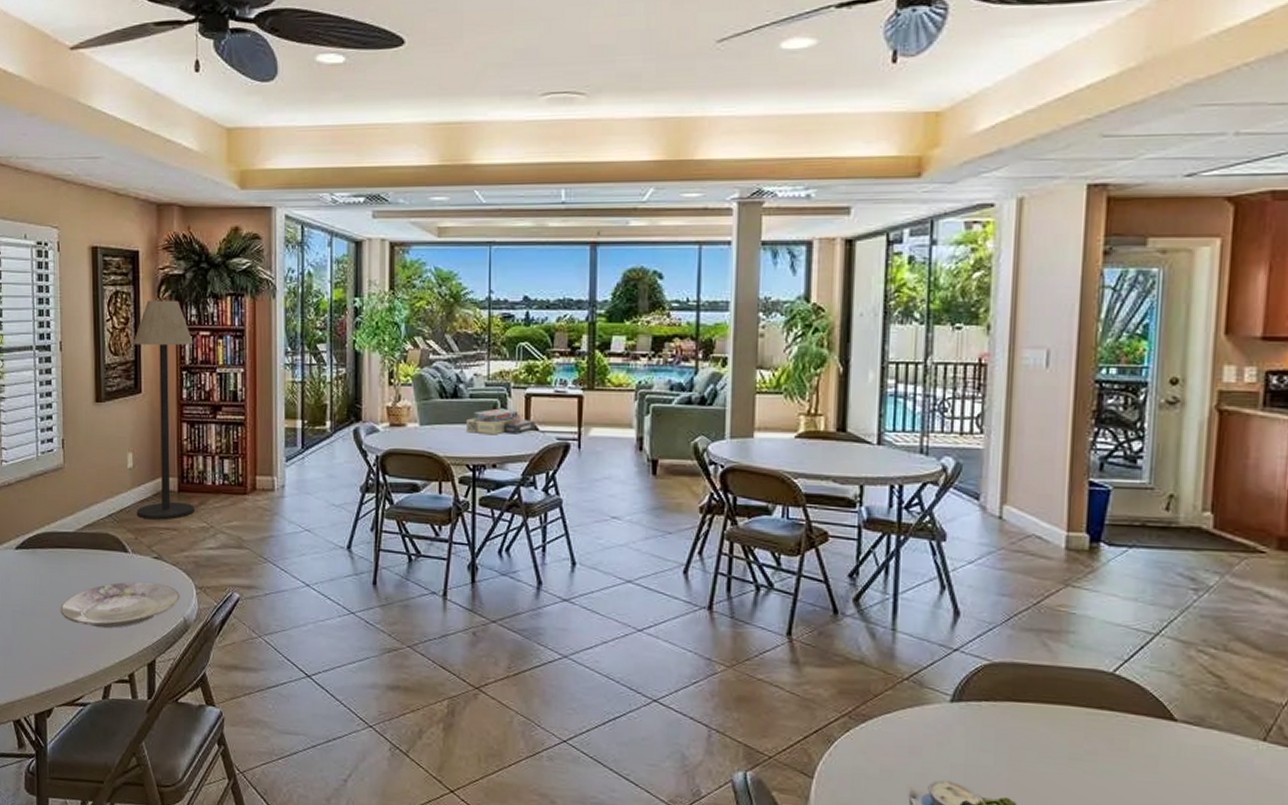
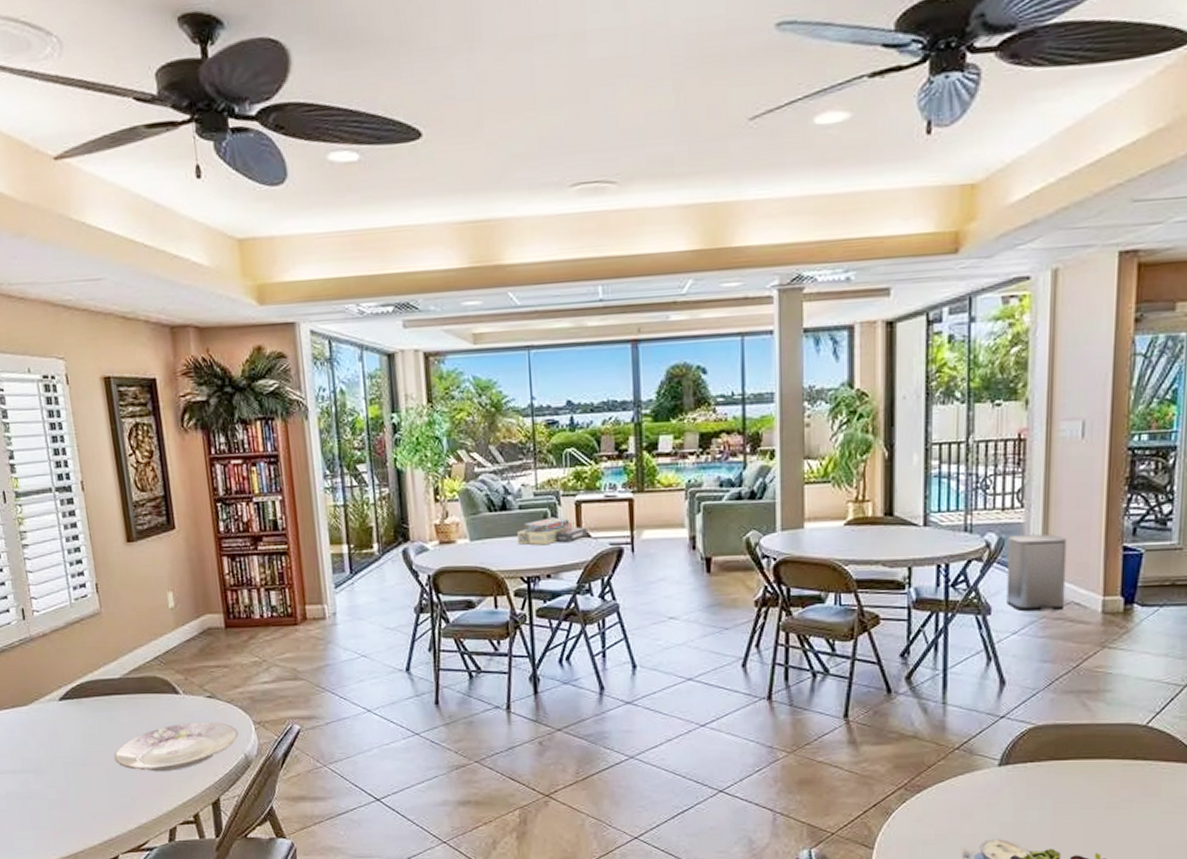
floor lamp: present [133,300,195,520] -> none [160,428,245,659]
pedal bin: none [963,461,1029,543] -> present [1006,534,1067,612]

